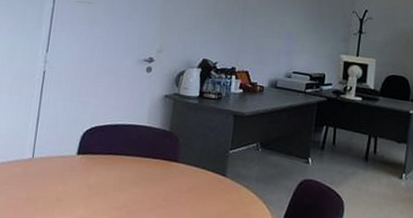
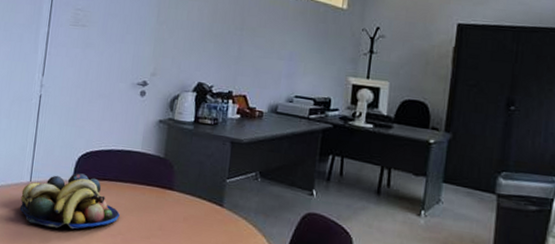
fruit bowl: none [21,148,125,204] -> present [20,173,120,229]

